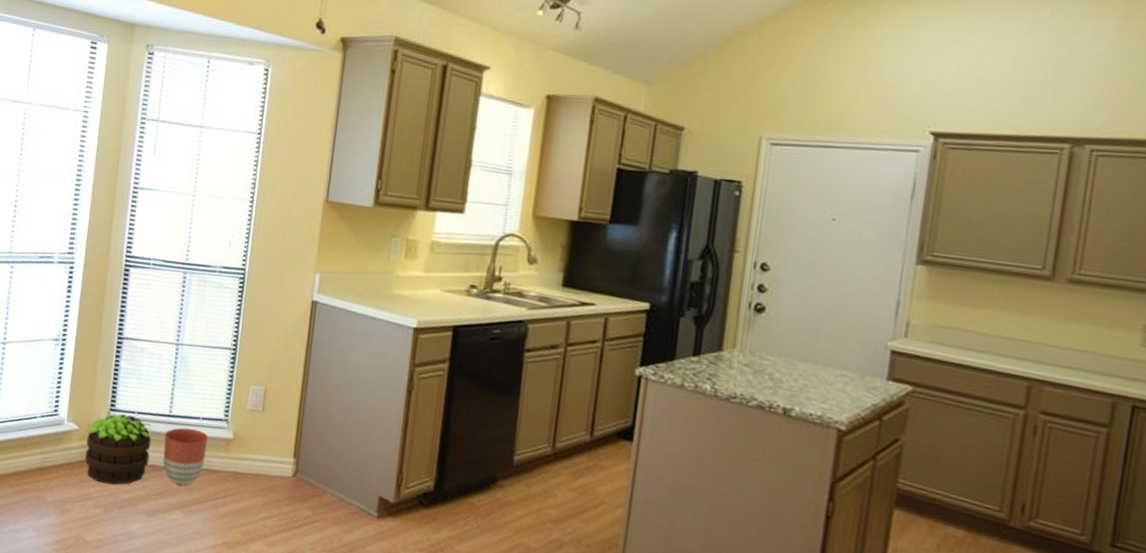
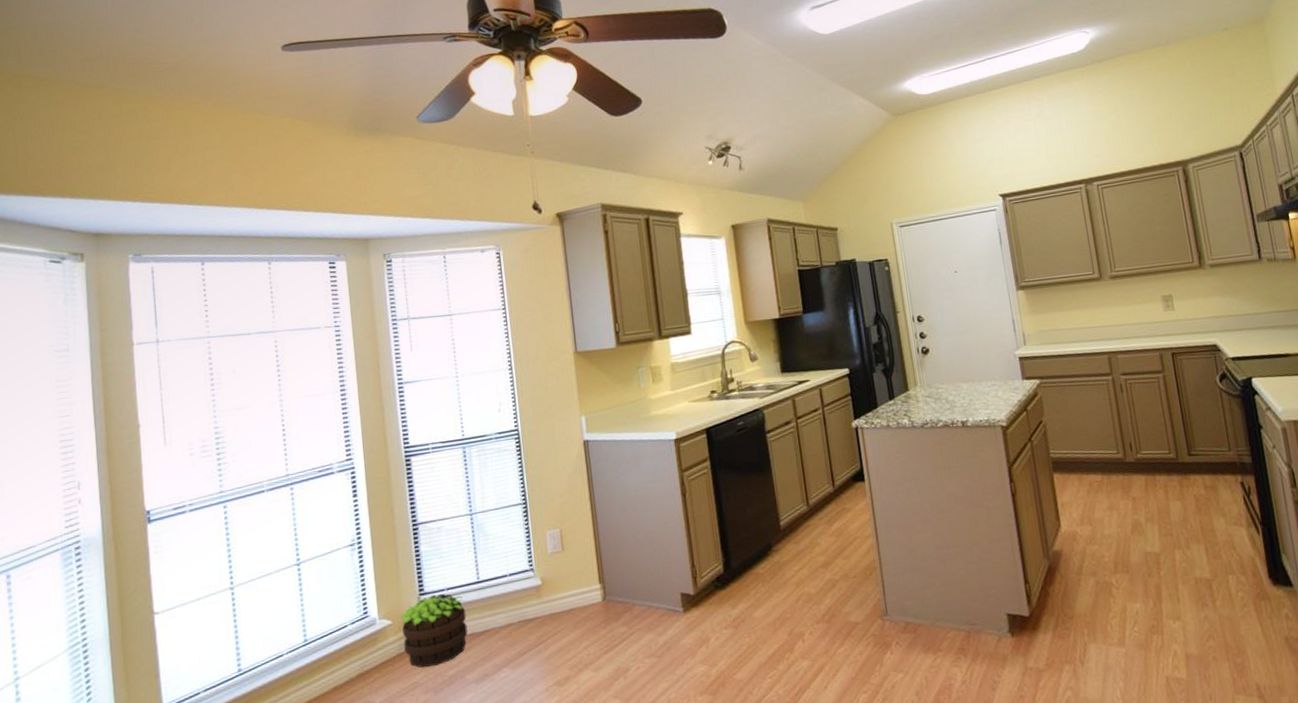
planter: present [163,427,209,485] -> none [477,587,521,644]

